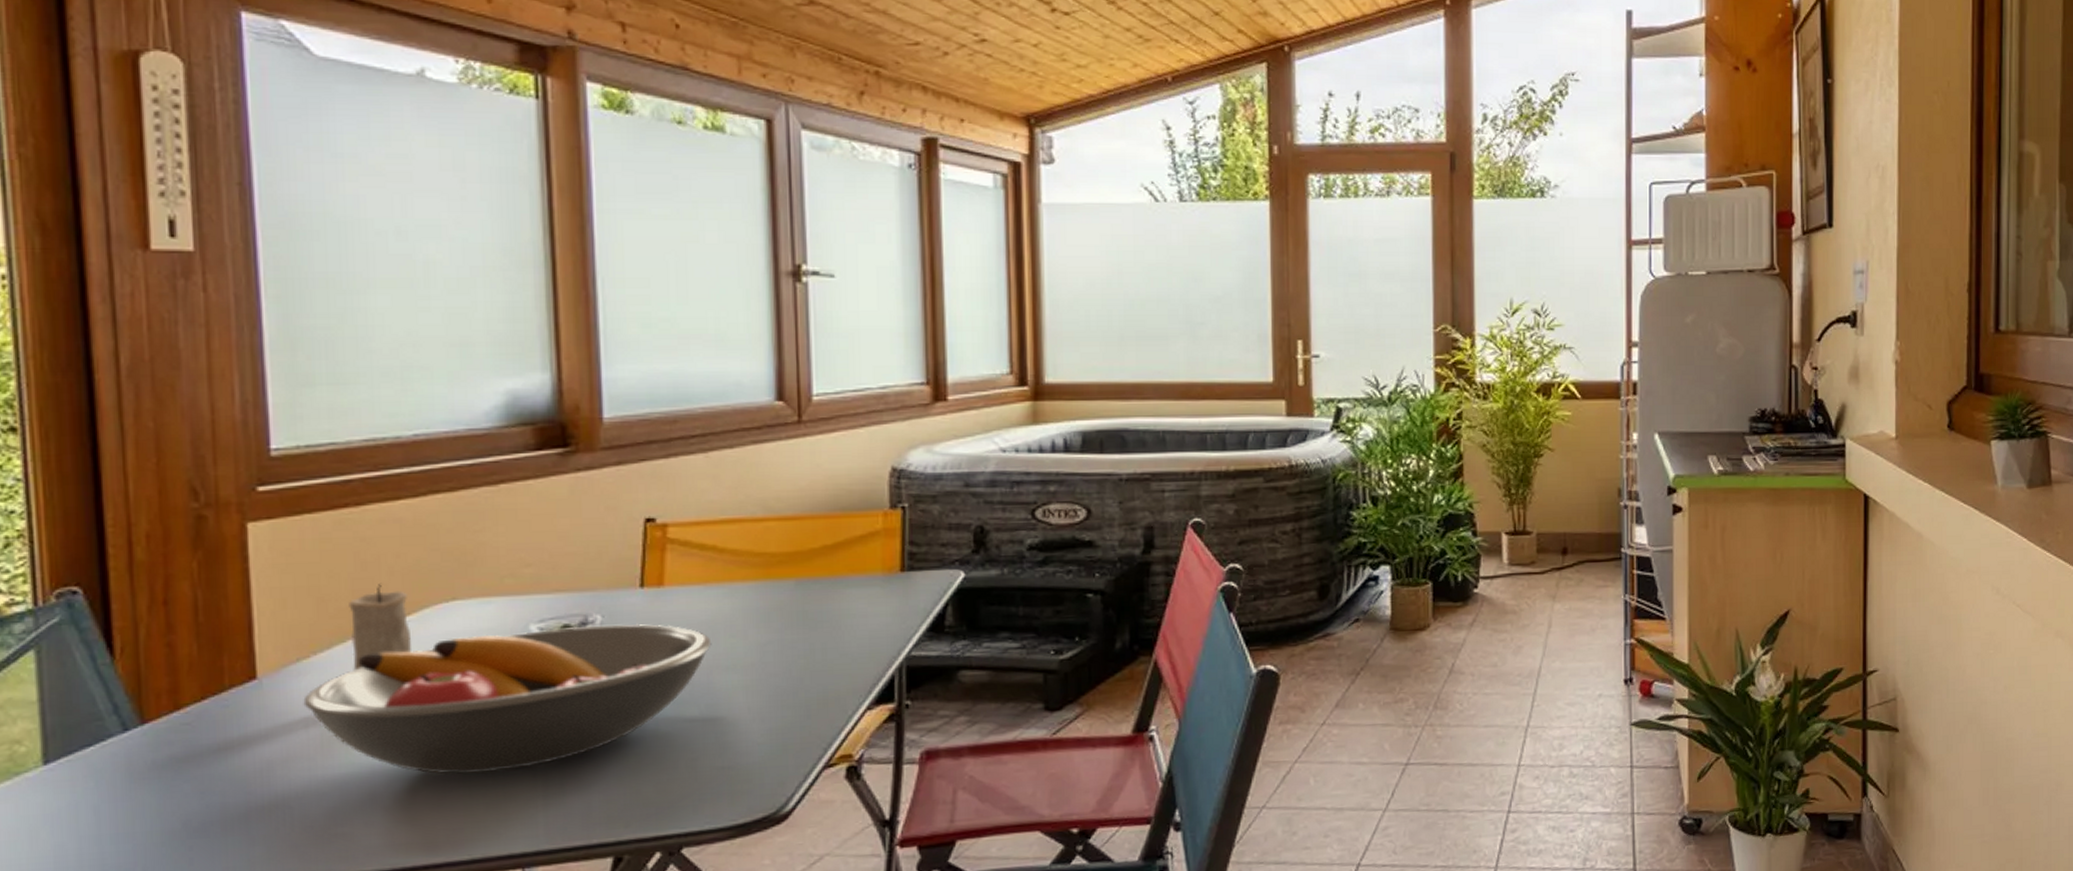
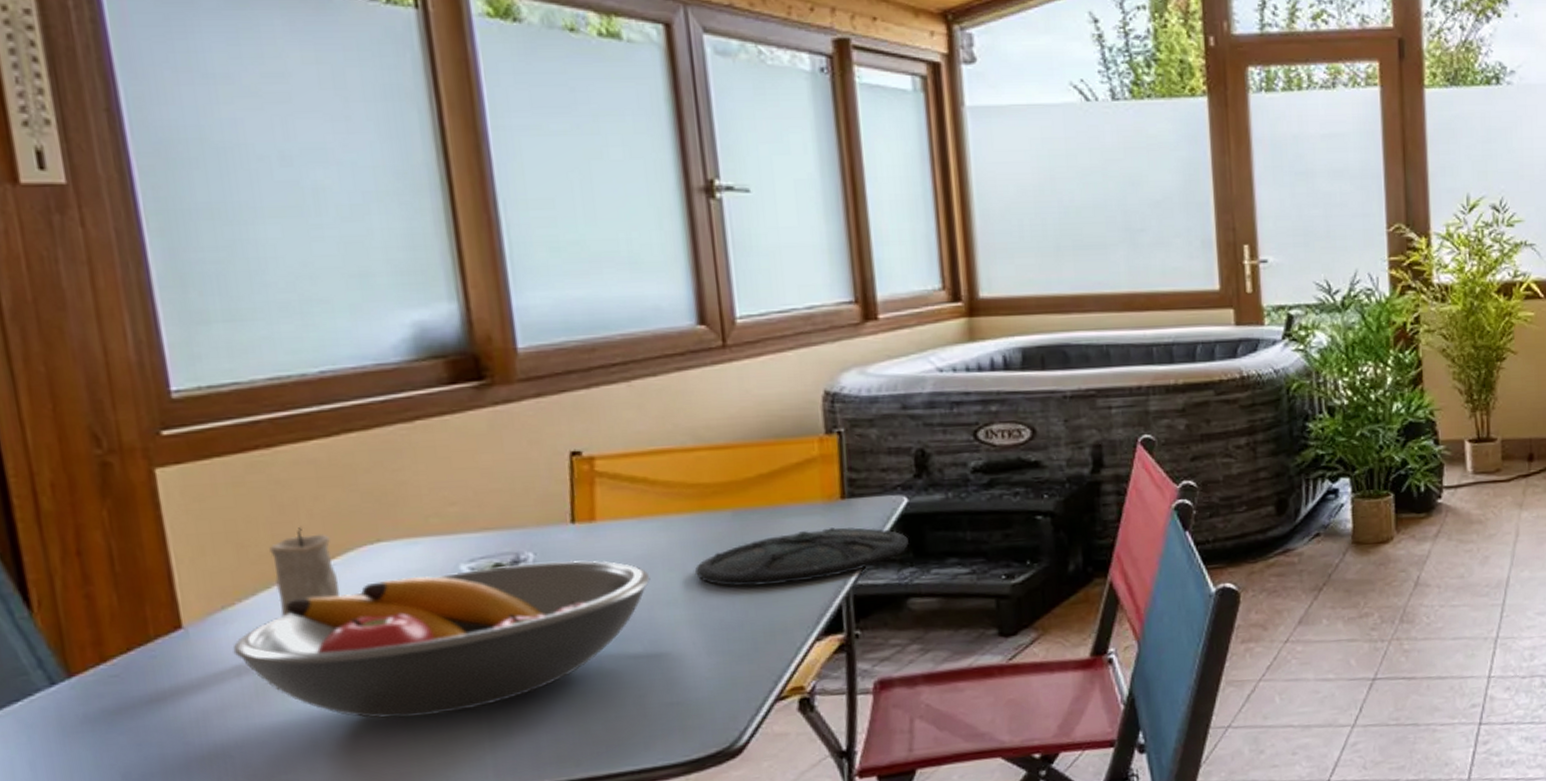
plate: none [754,599,963,655] -> present [694,527,909,586]

